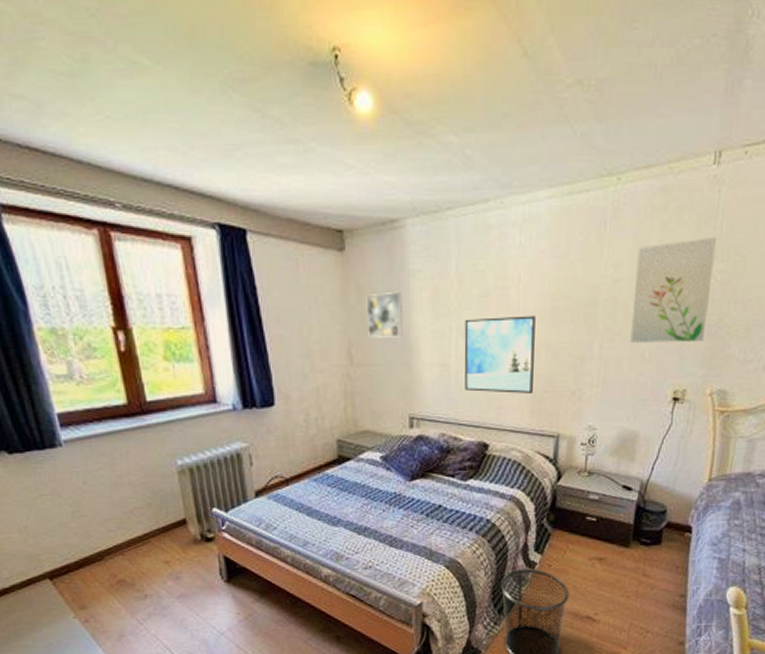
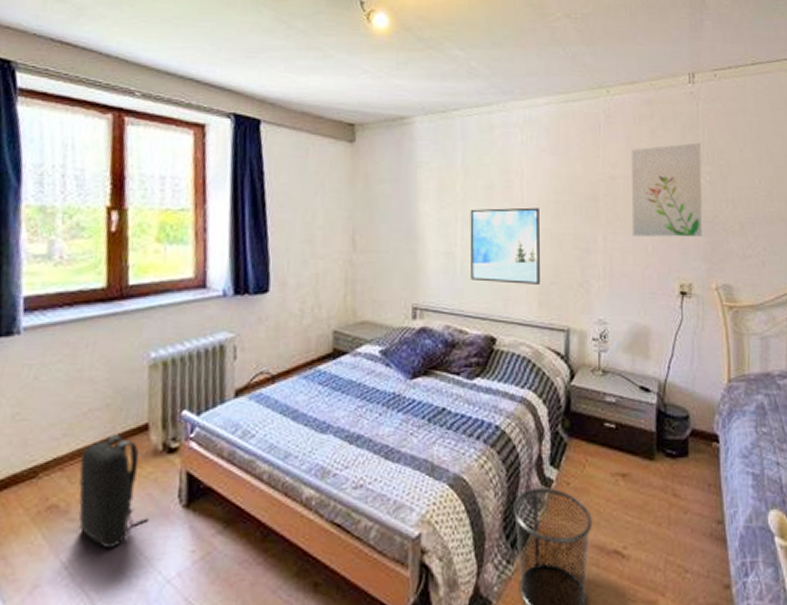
backpack: none [135,527,199,610] -> present [78,434,149,548]
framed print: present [366,291,404,338] -> none [372,181,410,225]

